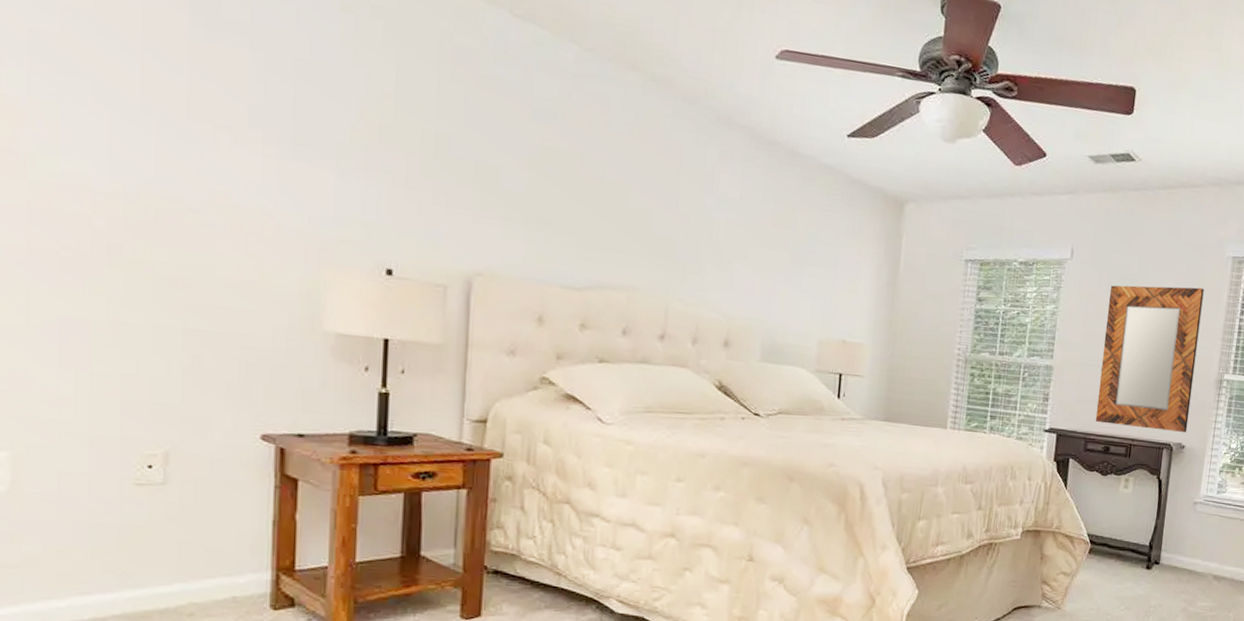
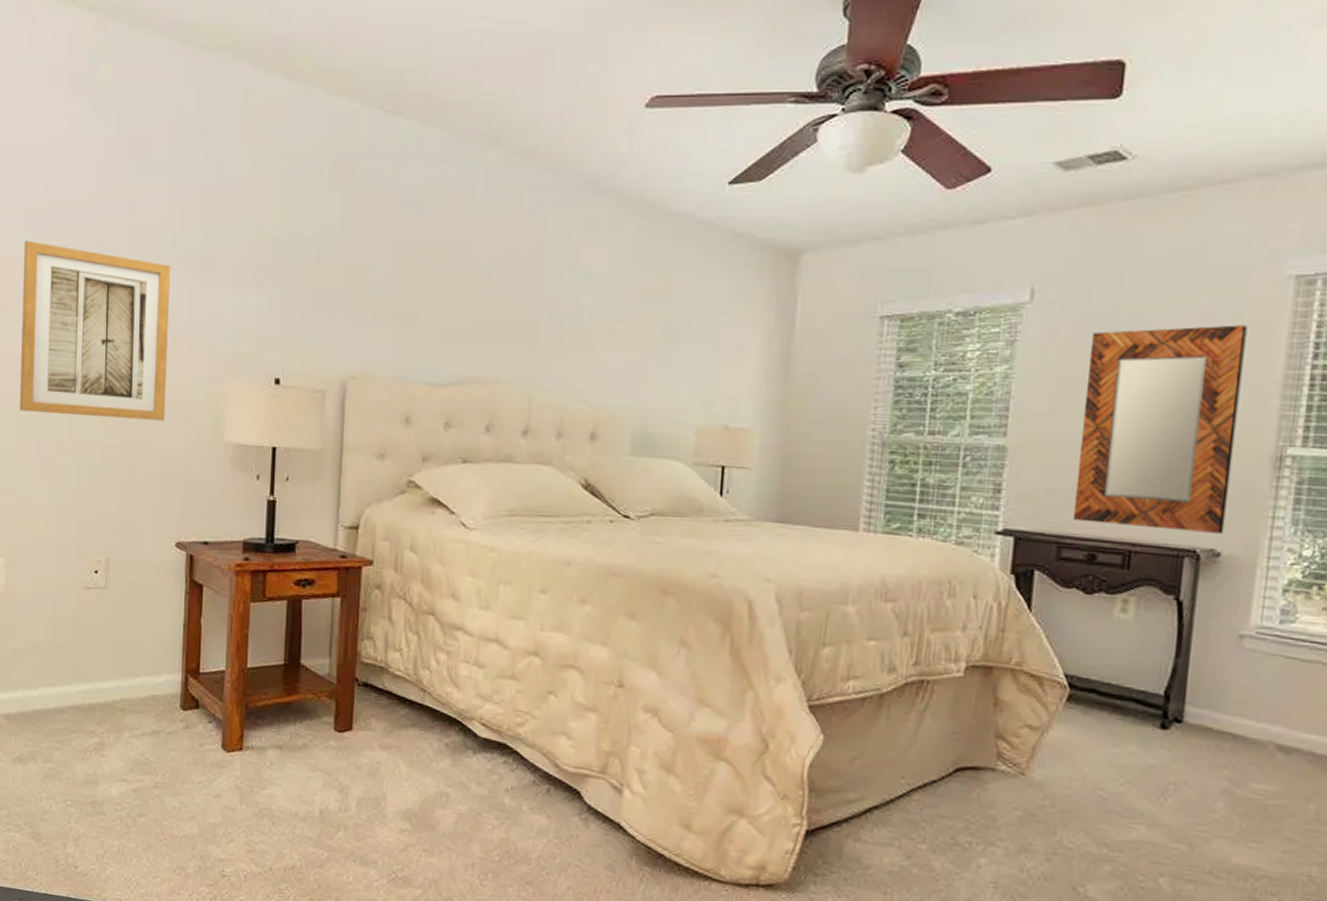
wall art: none [29,83,249,305] -> present [20,240,171,421]

